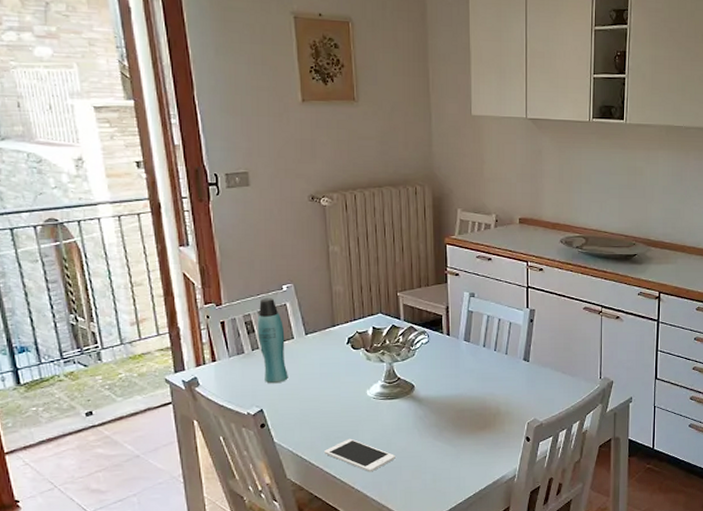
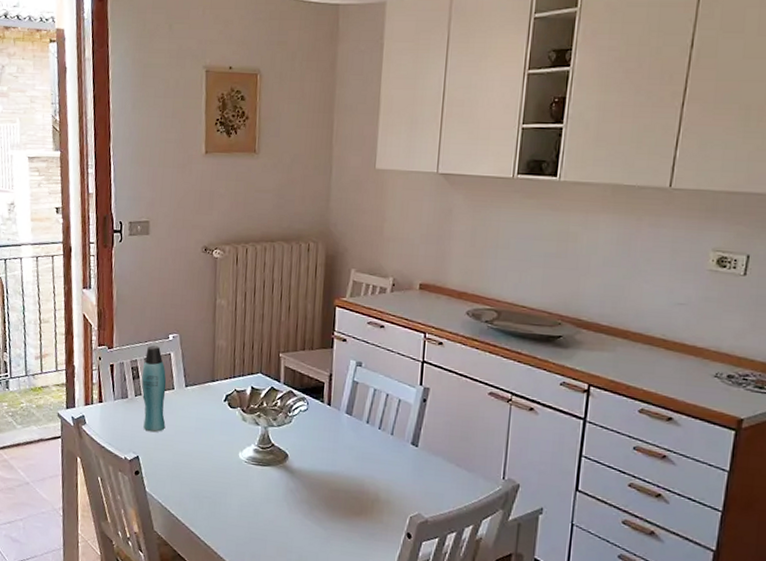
cell phone: present [323,438,396,472] -> none [191,500,262,540]

